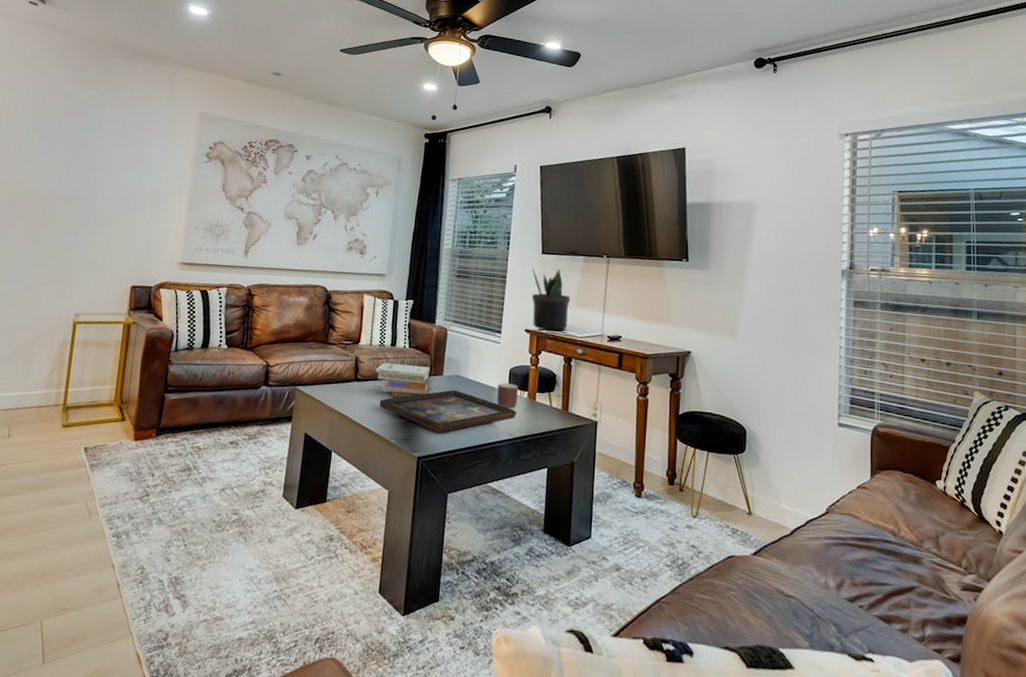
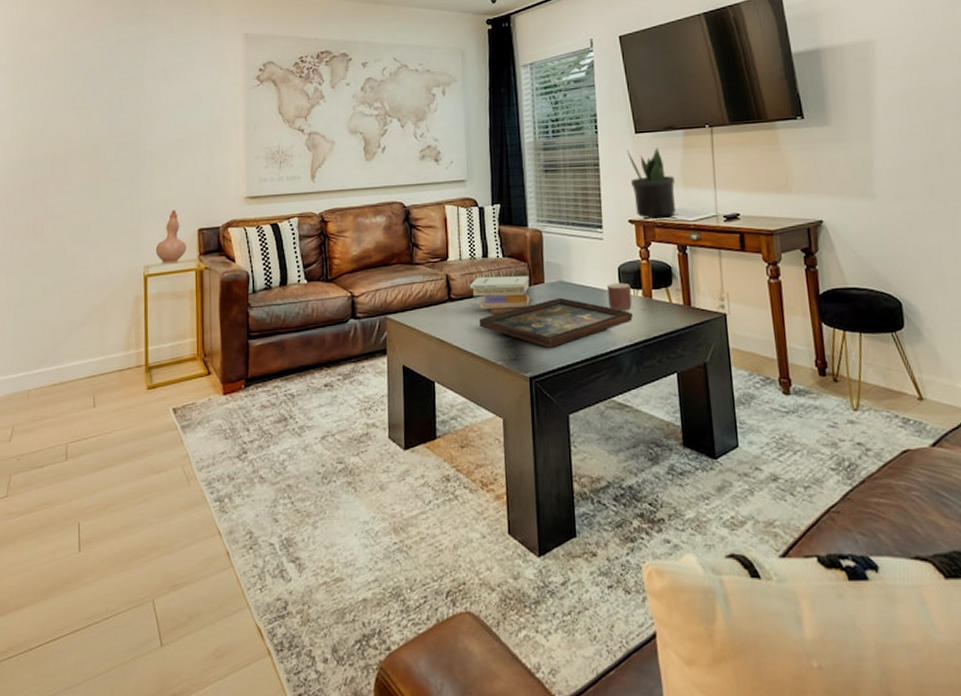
vase: none [87,264,118,315] -> present [155,209,186,264]

